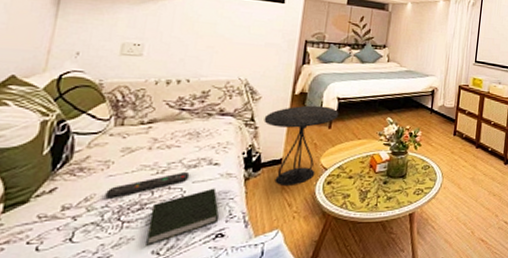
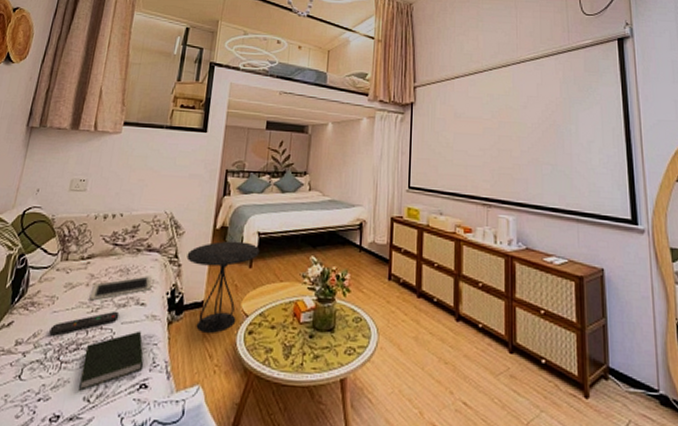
tablet: none [153,138,226,163] -> present [89,276,152,301]

